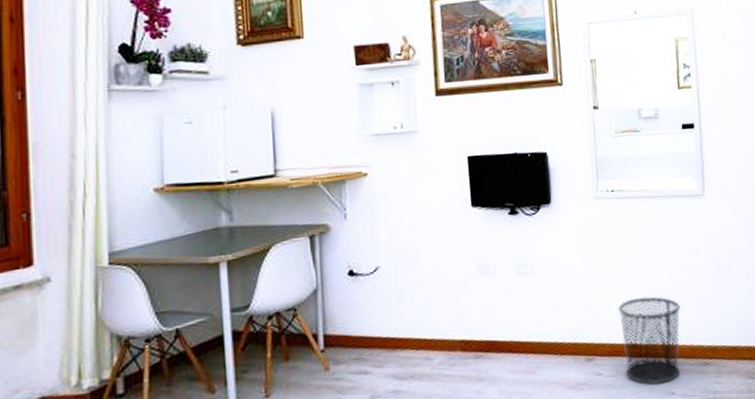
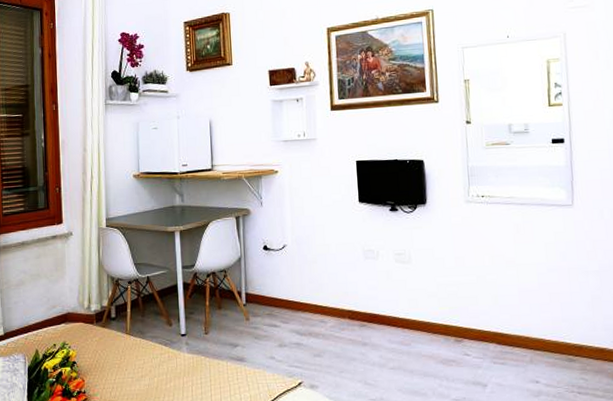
waste bin: present [618,296,680,385] -> none [486,293,546,371]

